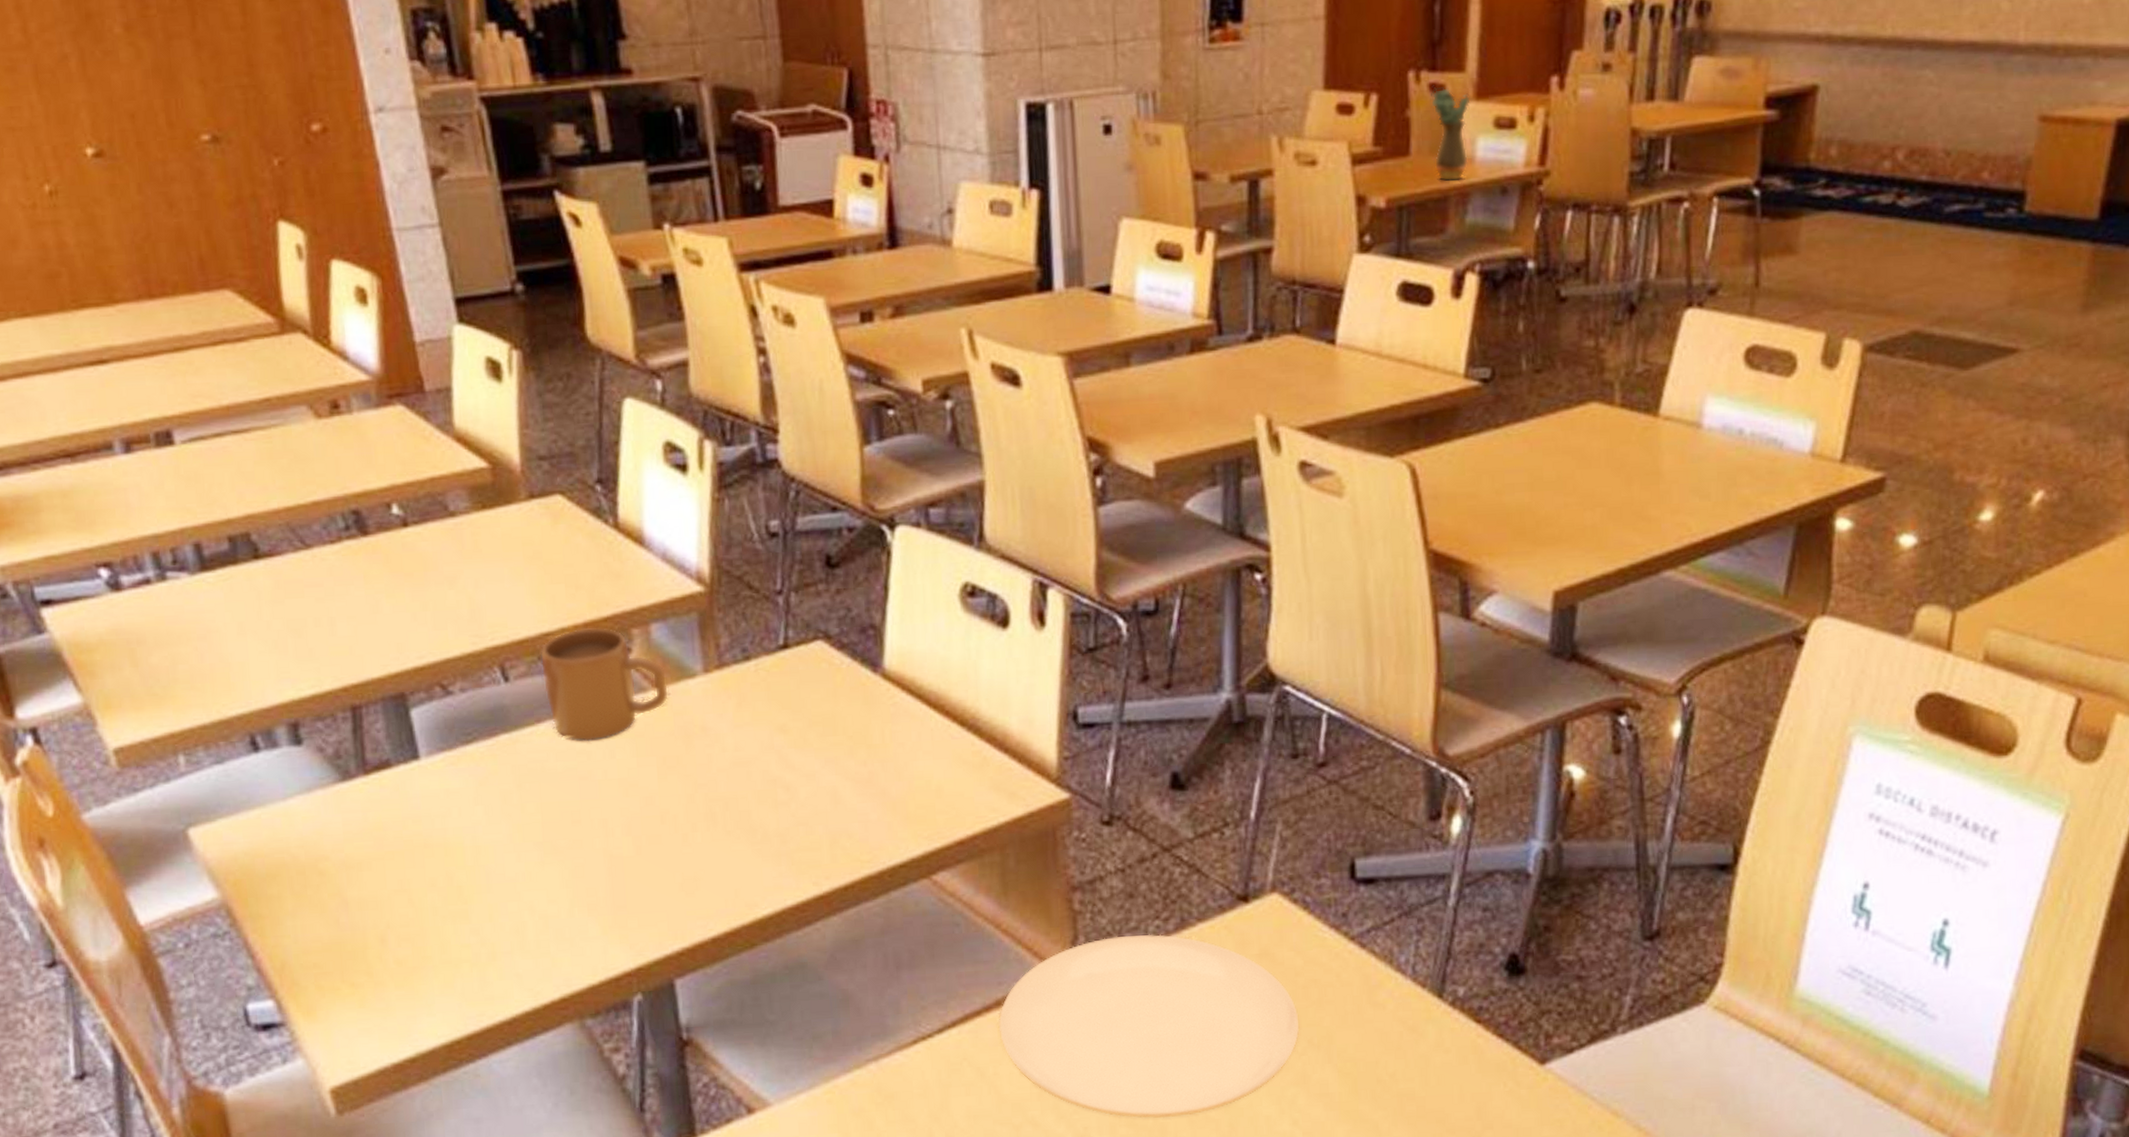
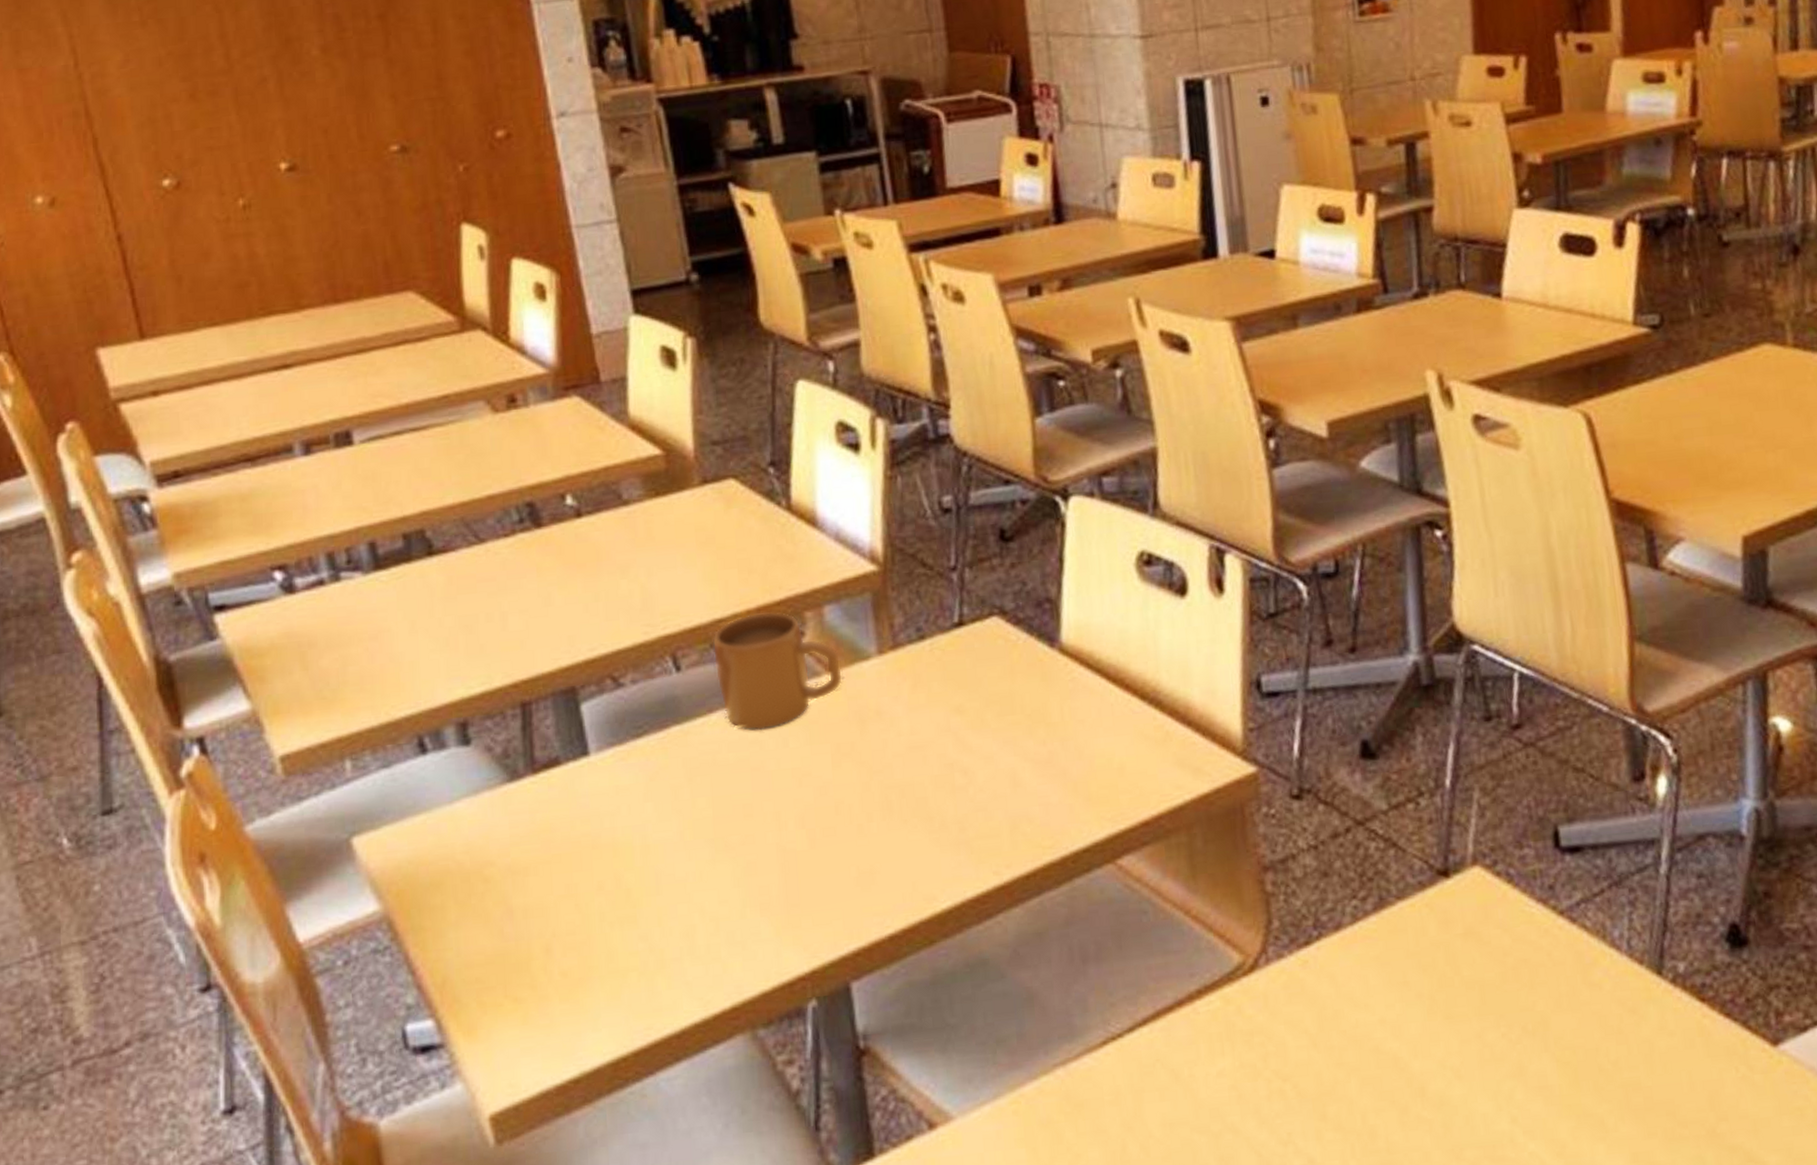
plate: present [998,934,1299,1119] -> none [1192,915,1512,1121]
vase: present [1431,85,1471,182] -> none [1578,45,1621,136]

